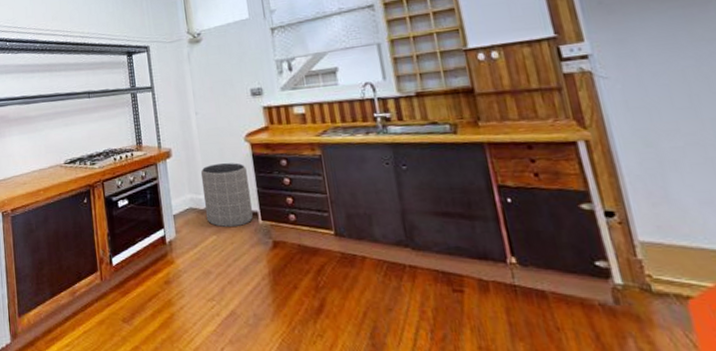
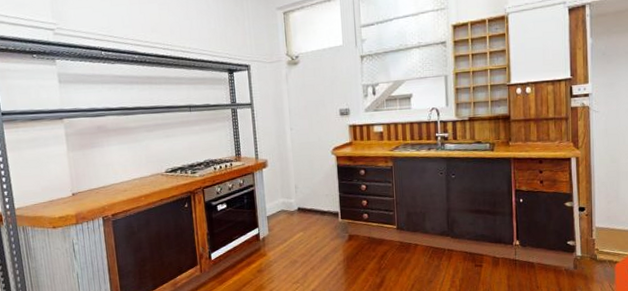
trash can: present [200,163,253,228] -> none [292,172,334,226]

